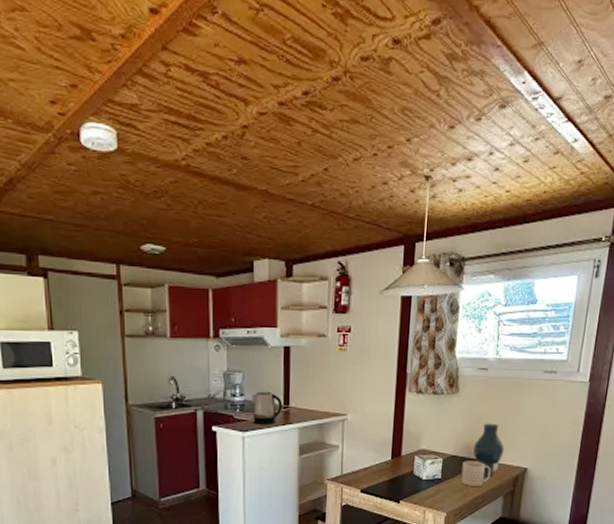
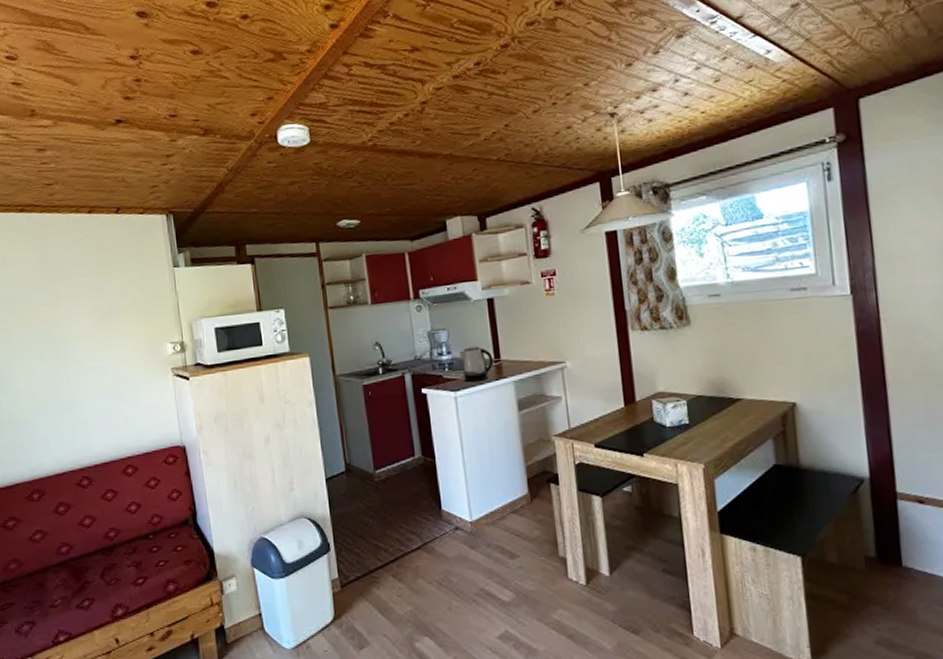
mug: present [461,461,491,487] -> none [712,399,750,431]
vase: present [472,423,504,476] -> none [721,354,762,417]

